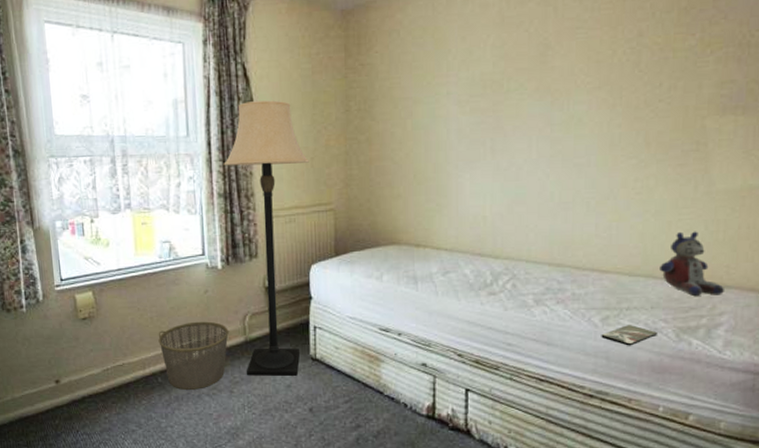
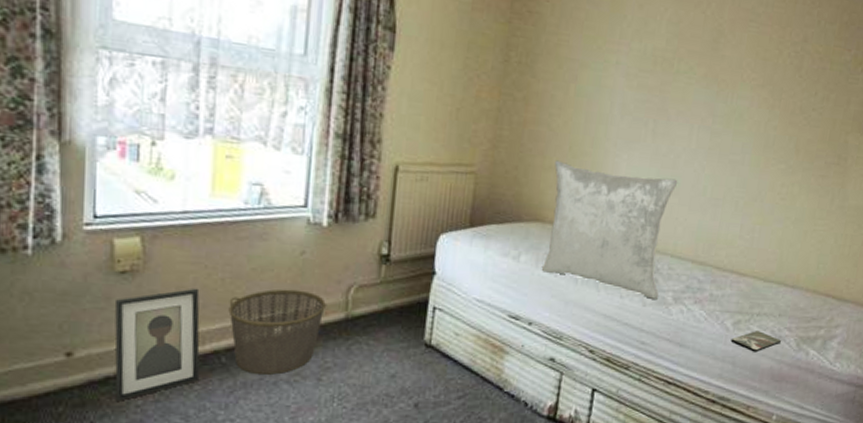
picture frame: none [81,326,145,415] -> present [114,288,200,401]
lamp: present [223,100,309,376] -> none [341,27,454,364]
pillow: none [403,188,523,304] -> present [541,160,678,301]
stuffed bear: present [659,231,726,296] -> none [791,242,844,308]

